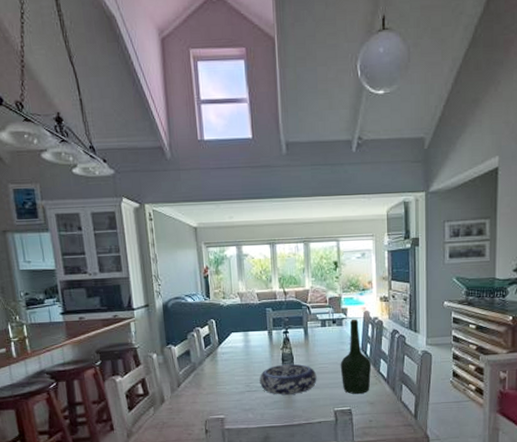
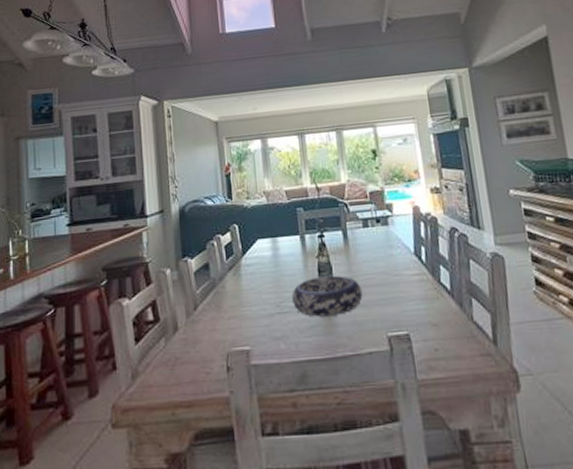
bottle: present [340,319,372,394] -> none [389,216,431,313]

